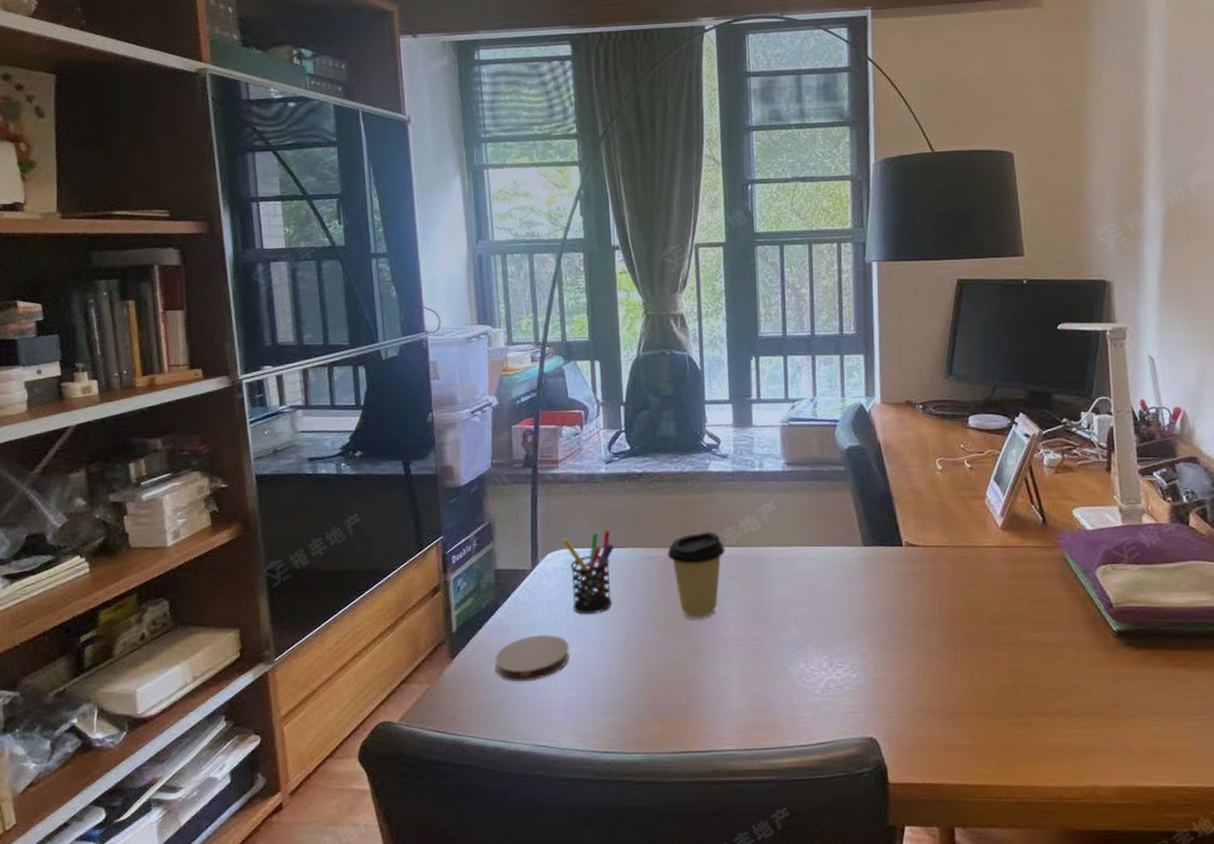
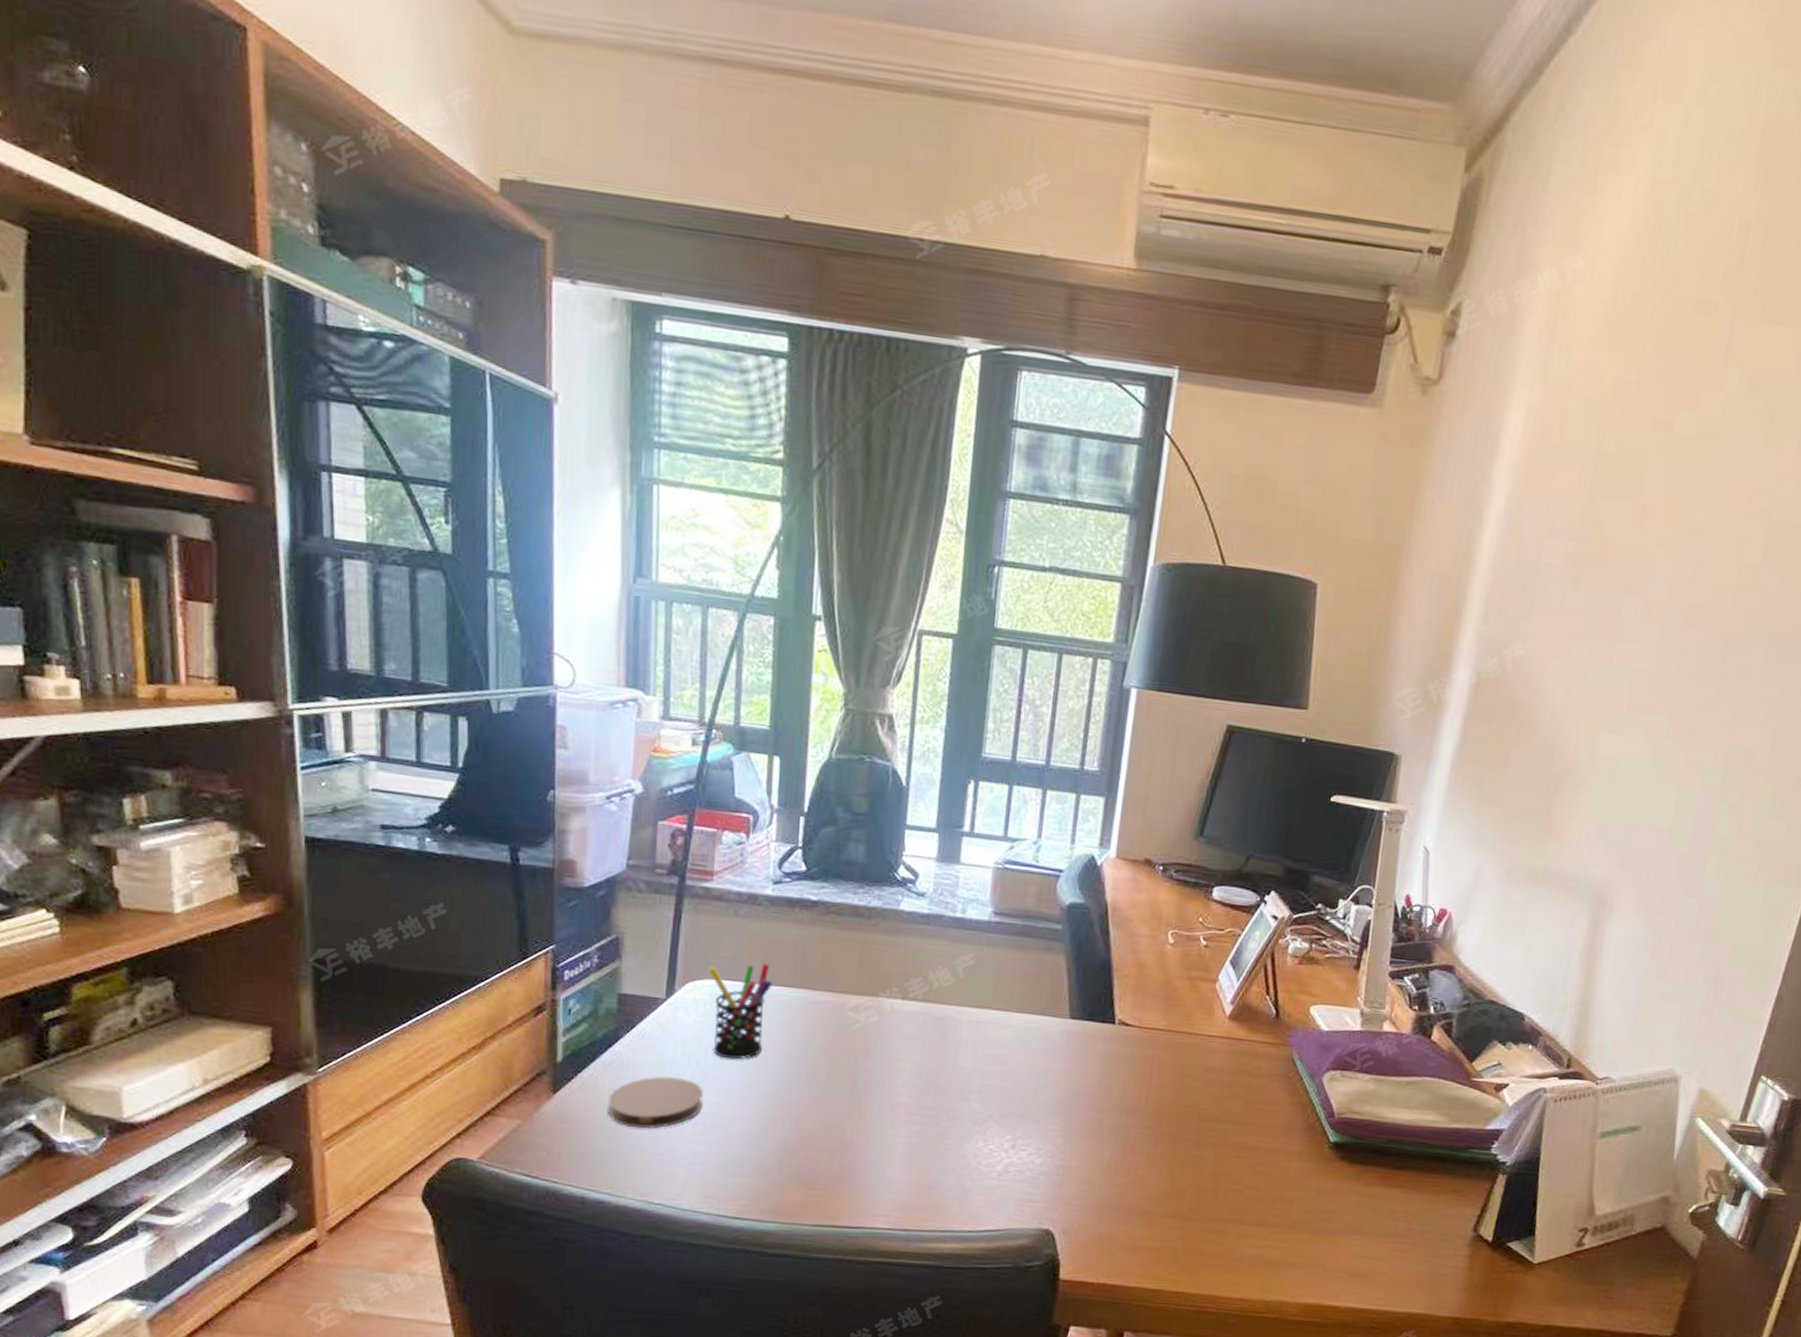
coffee cup: present [667,532,725,620] -> none [837,980,908,1081]

